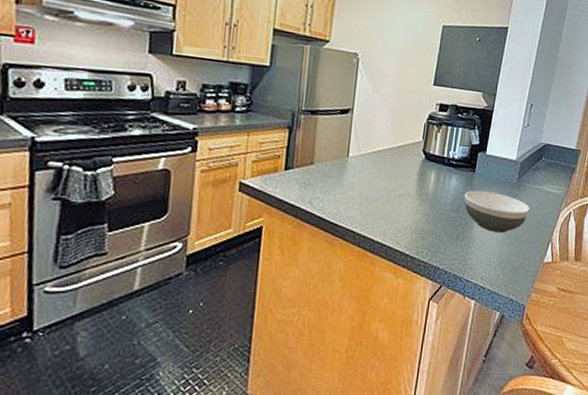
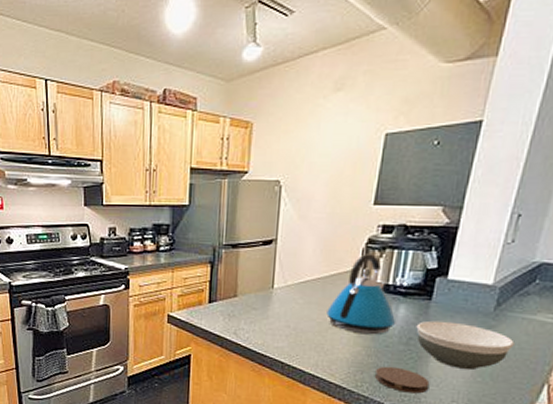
kettle: none [394,128,450,203] -> present [326,254,396,335]
coaster: none [432,232,474,257] -> present [374,366,430,394]

